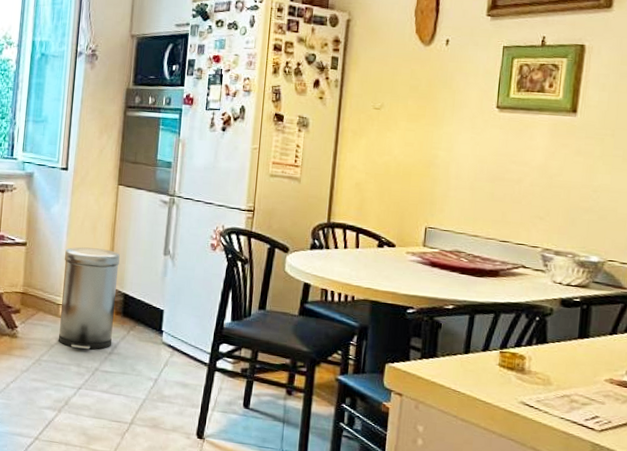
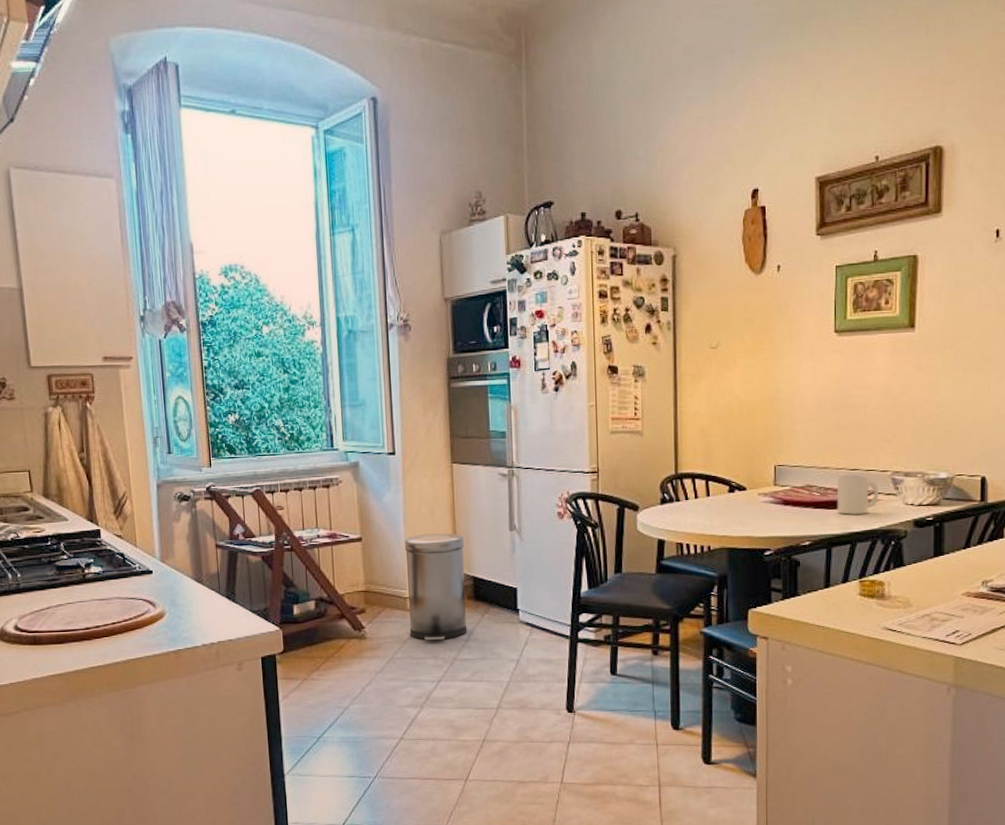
cup: none [483,245,528,286] -> present [837,475,880,515]

